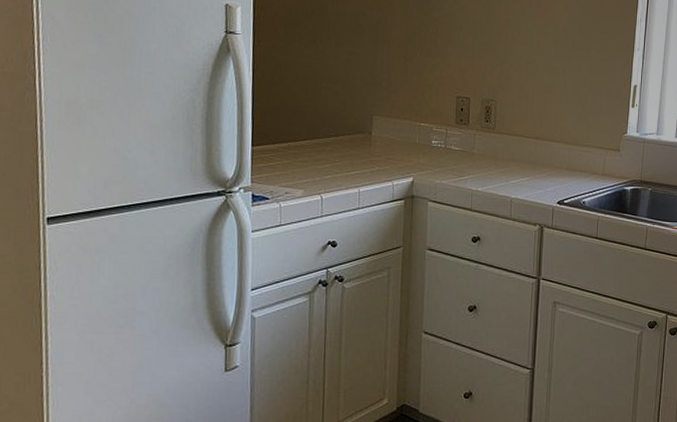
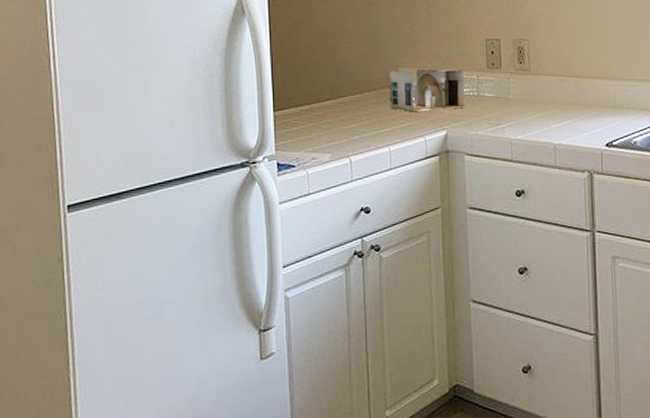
toaster: none [361,118,434,159] -> present [386,68,465,114]

